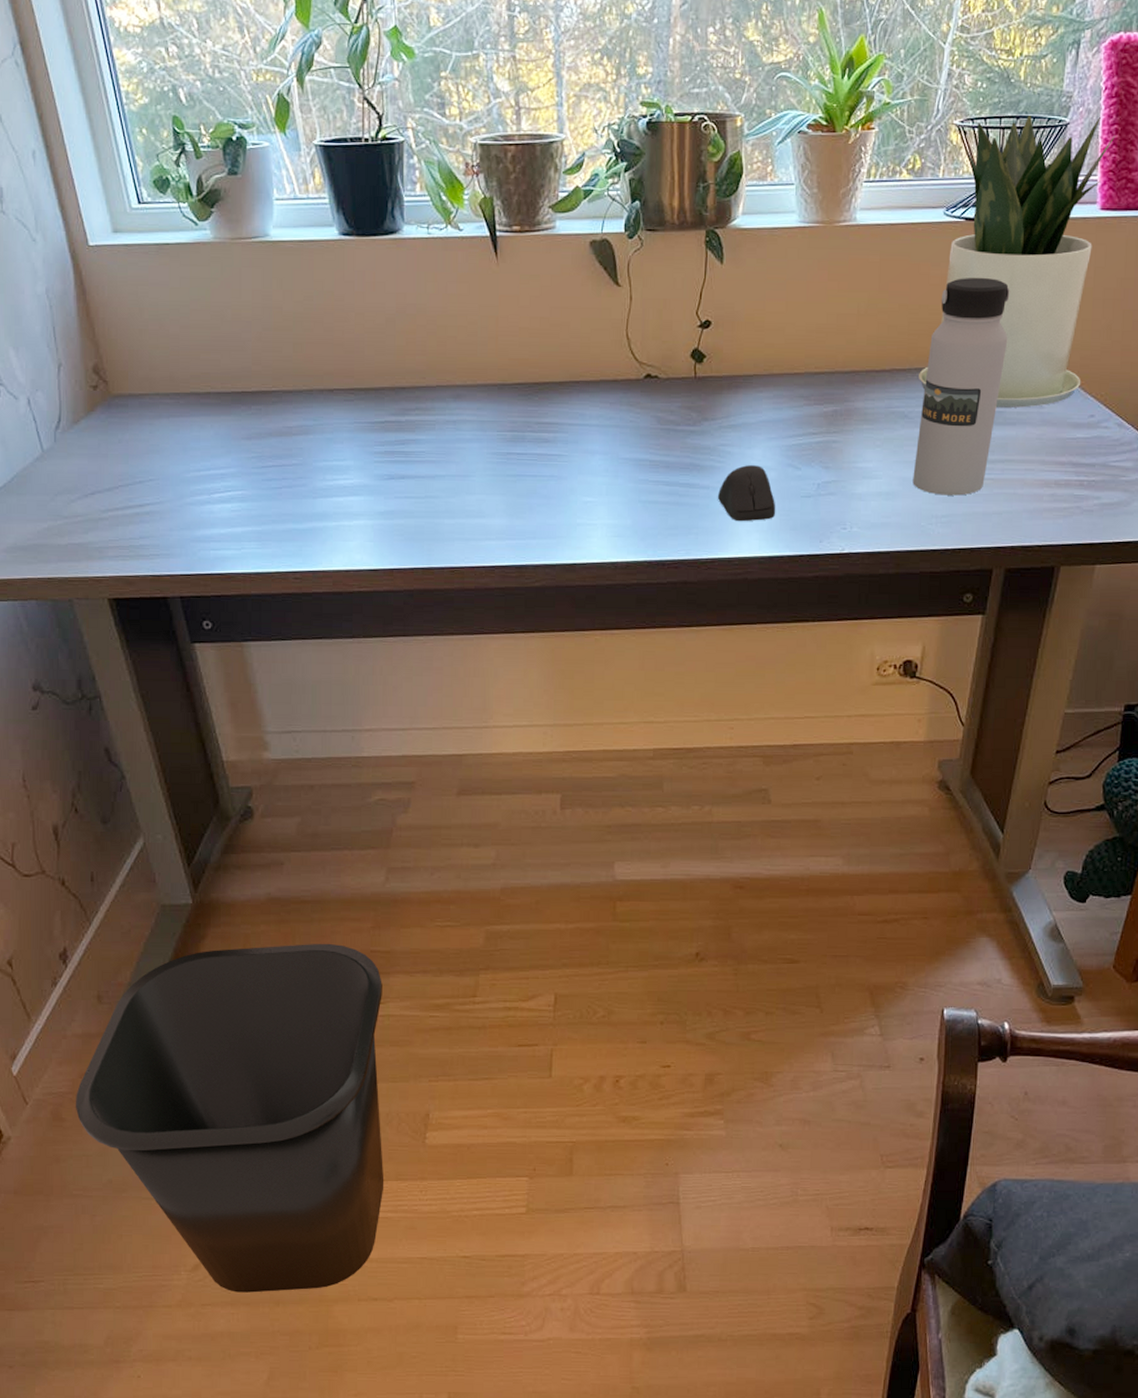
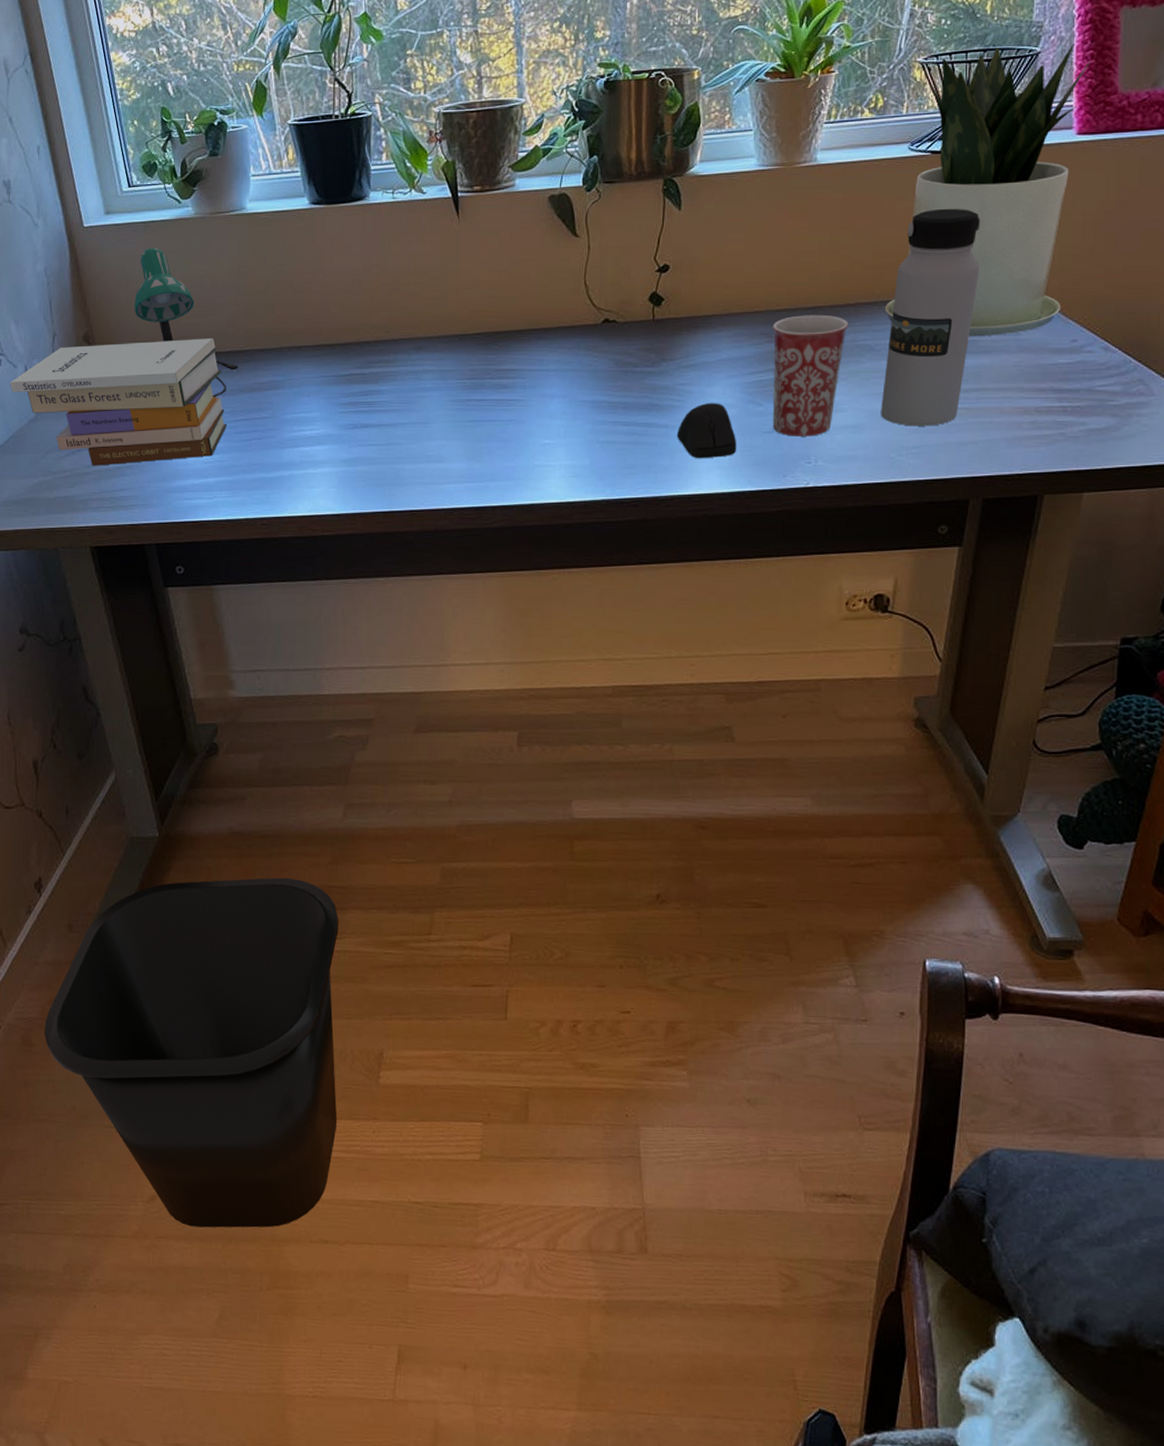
books: none [10,375,255,511] -> present [9,338,228,466]
desk lamp: none [149,272,268,441] -> present [134,247,241,398]
mug: none [810,379,884,502] -> present [772,314,849,437]

